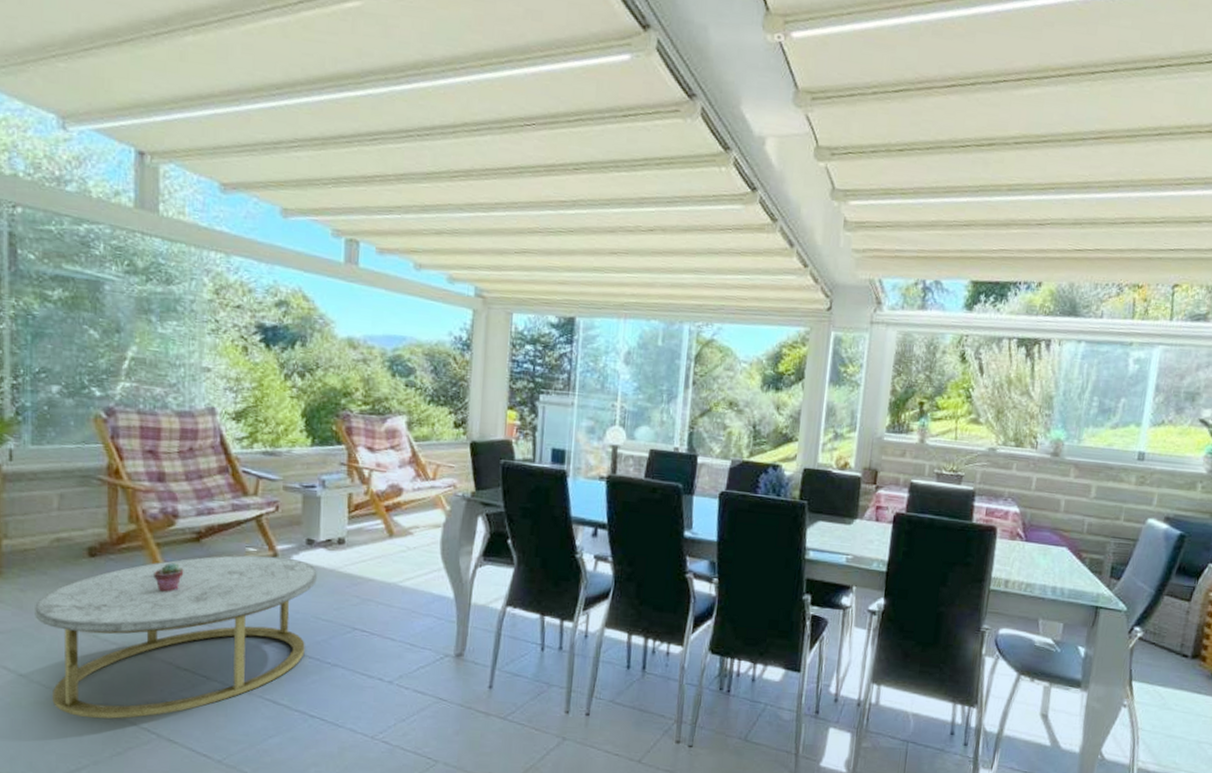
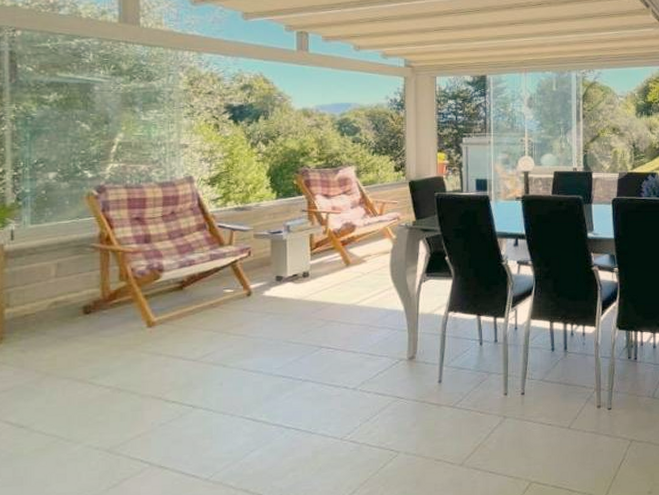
coffee table: present [35,555,317,719] -> none [35,294,286,457]
potted succulent: present [153,563,184,592] -> none [143,310,170,337]

